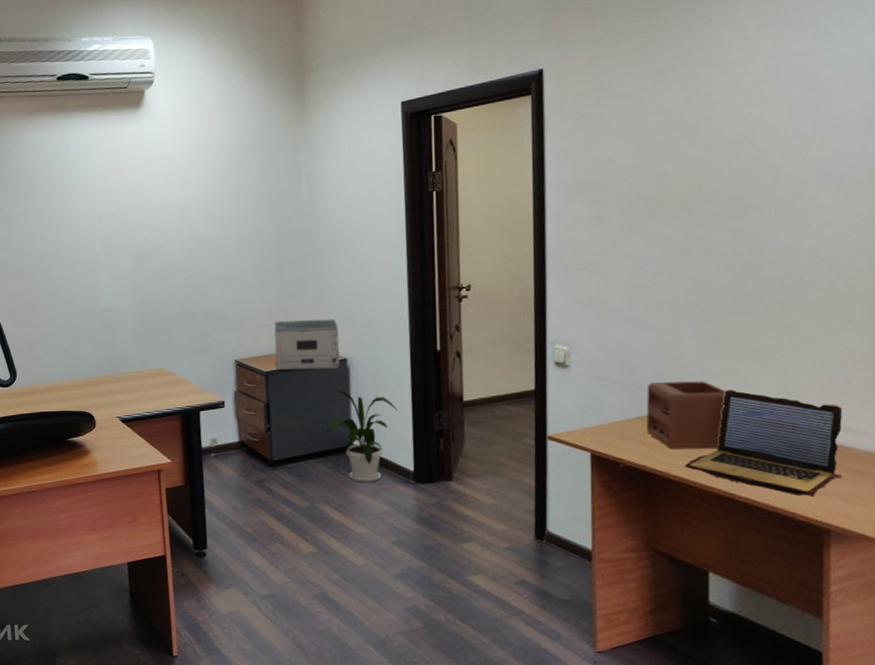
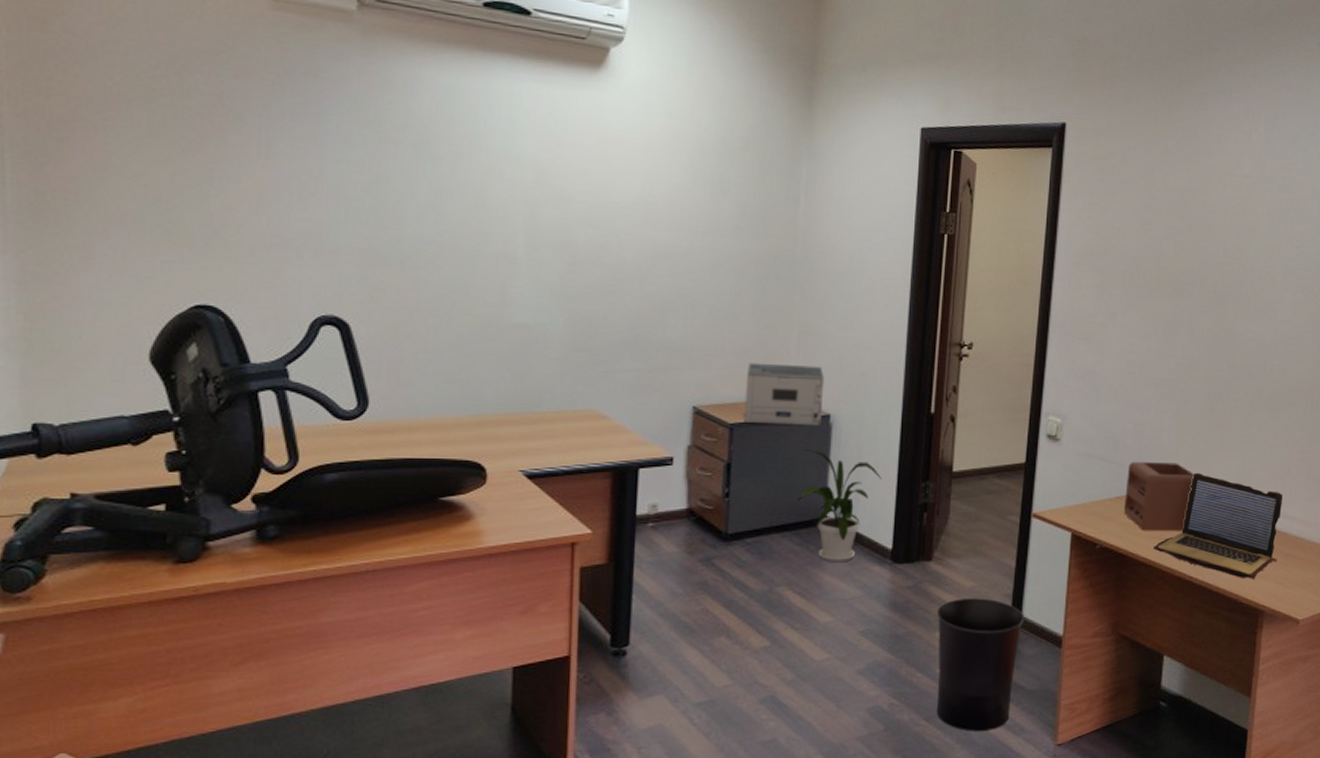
waste bin: none [461,514,550,634] -> present [936,598,1025,732]

